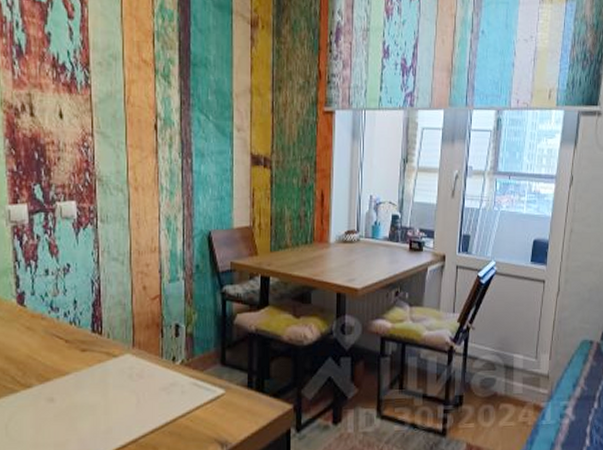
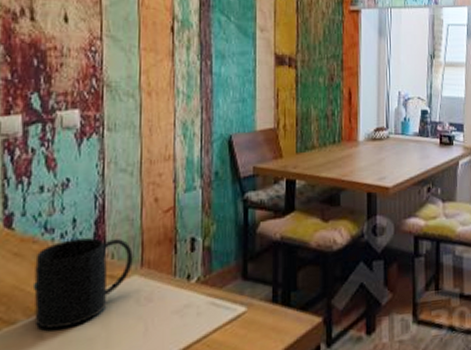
mug: none [43,318,125,395] -> present [32,238,133,329]

